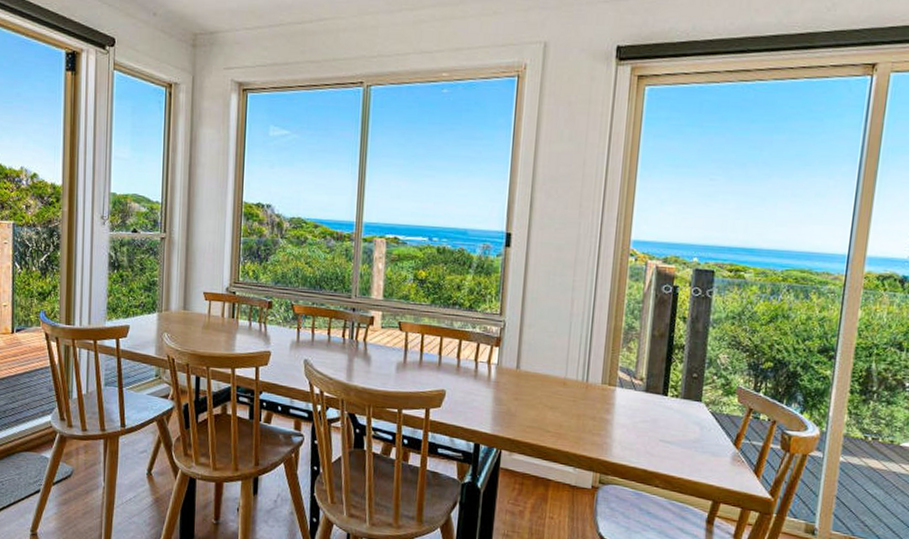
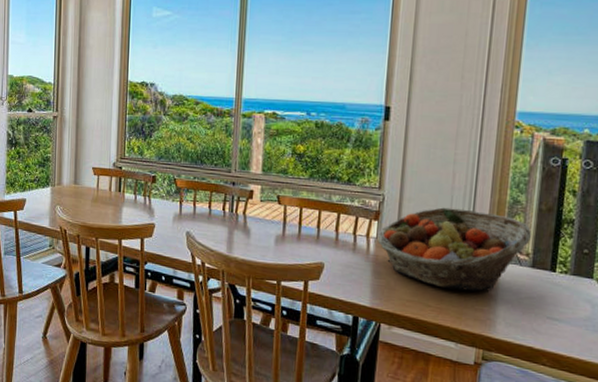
fruit basket: none [499,333,646,416] -> present [378,207,532,292]

